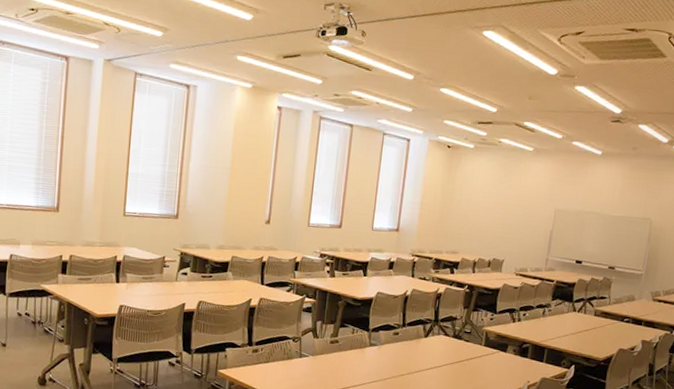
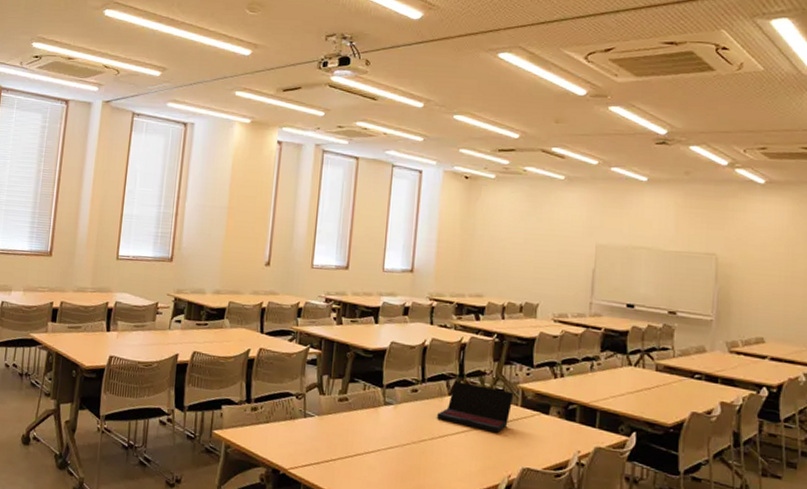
laptop: none [414,325,479,368] -> present [437,380,514,433]

